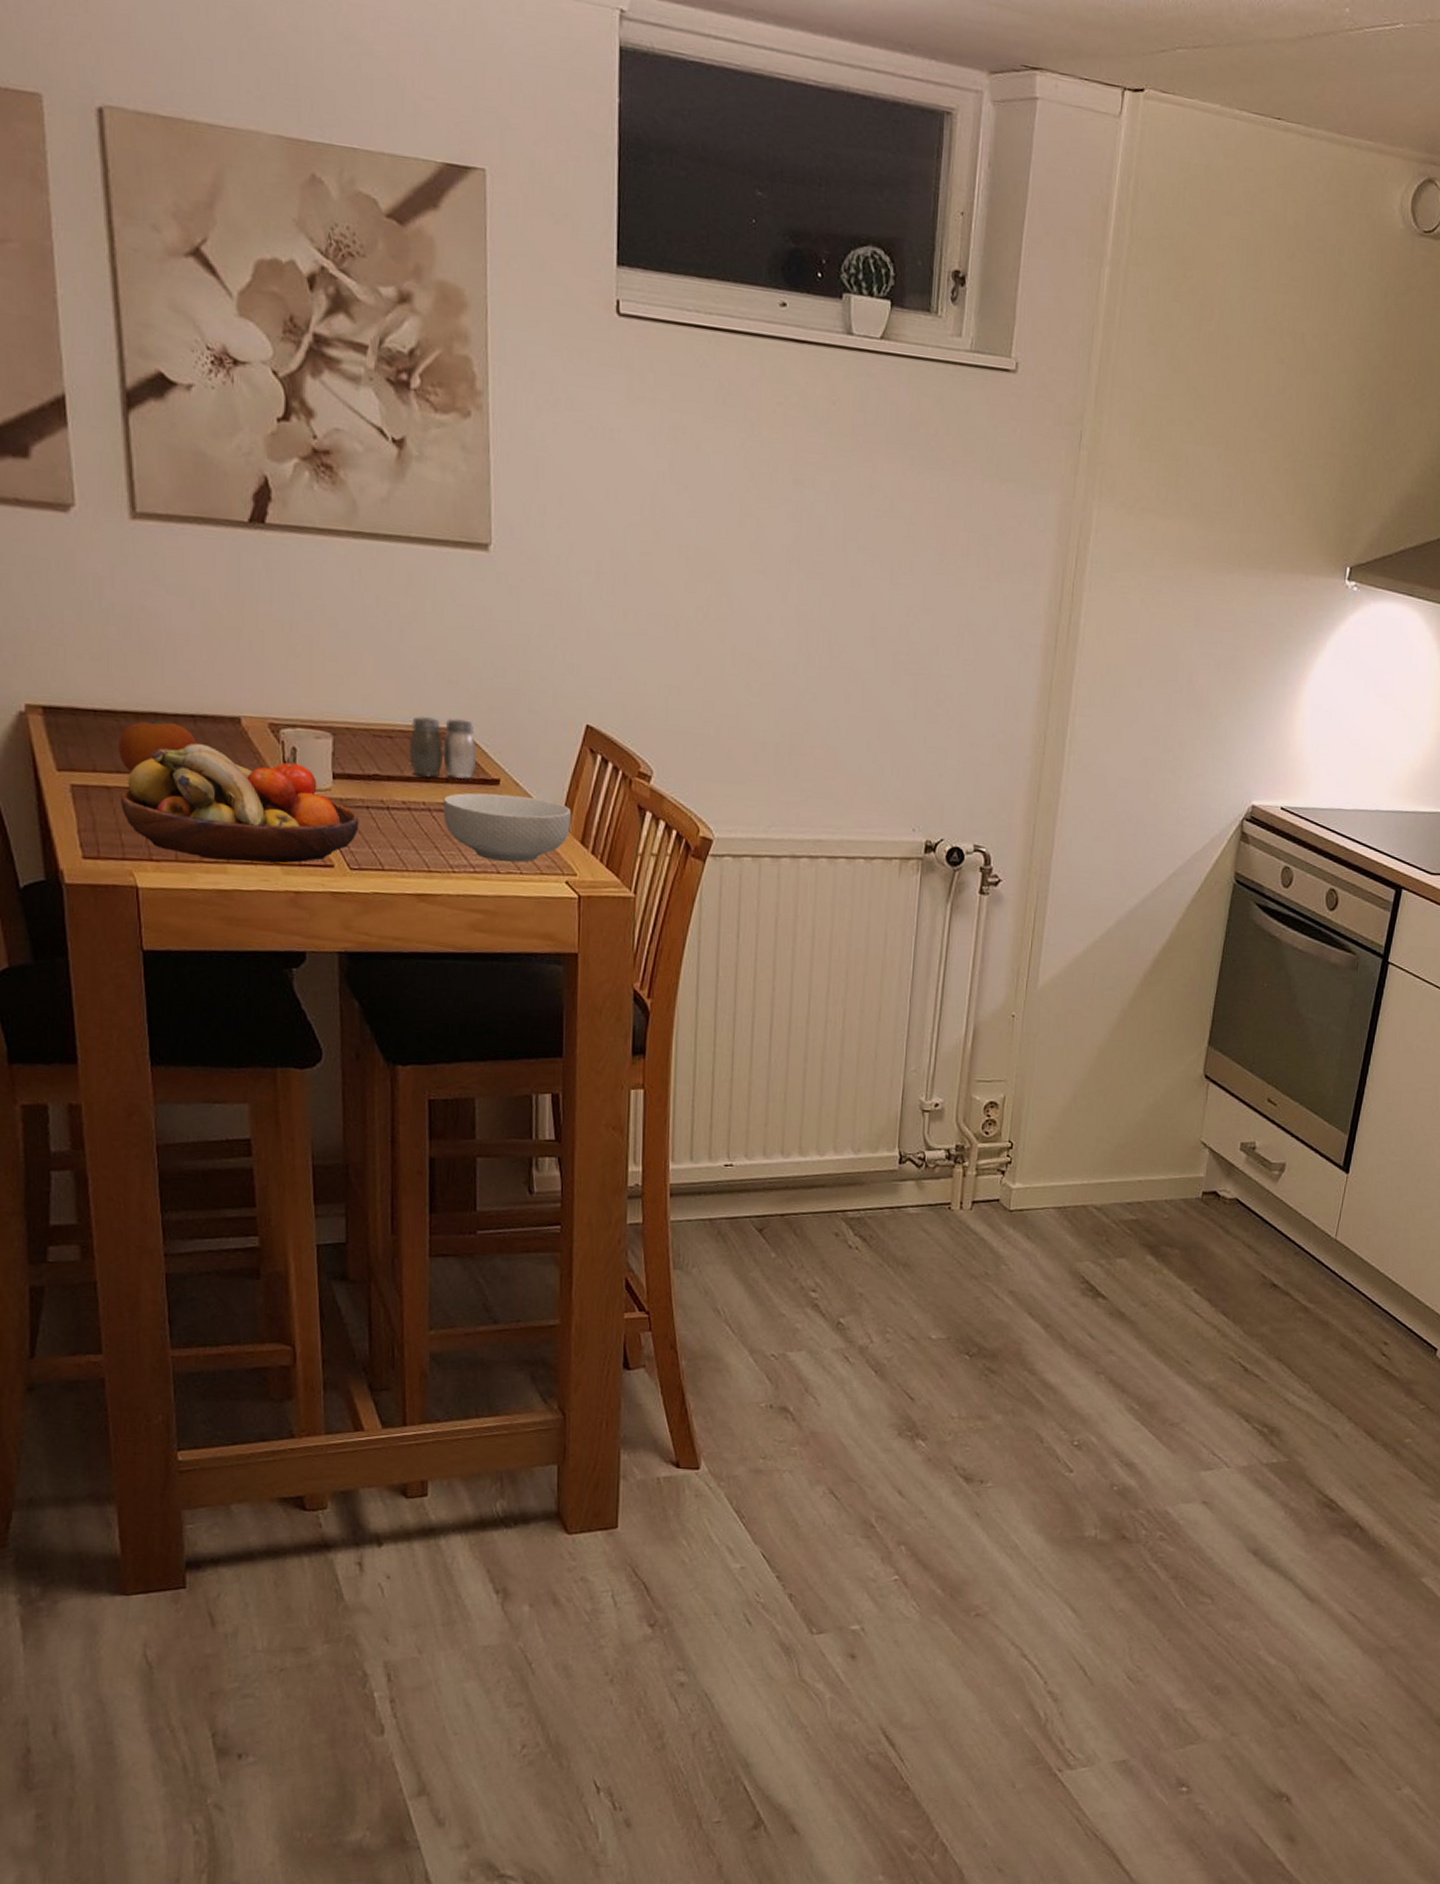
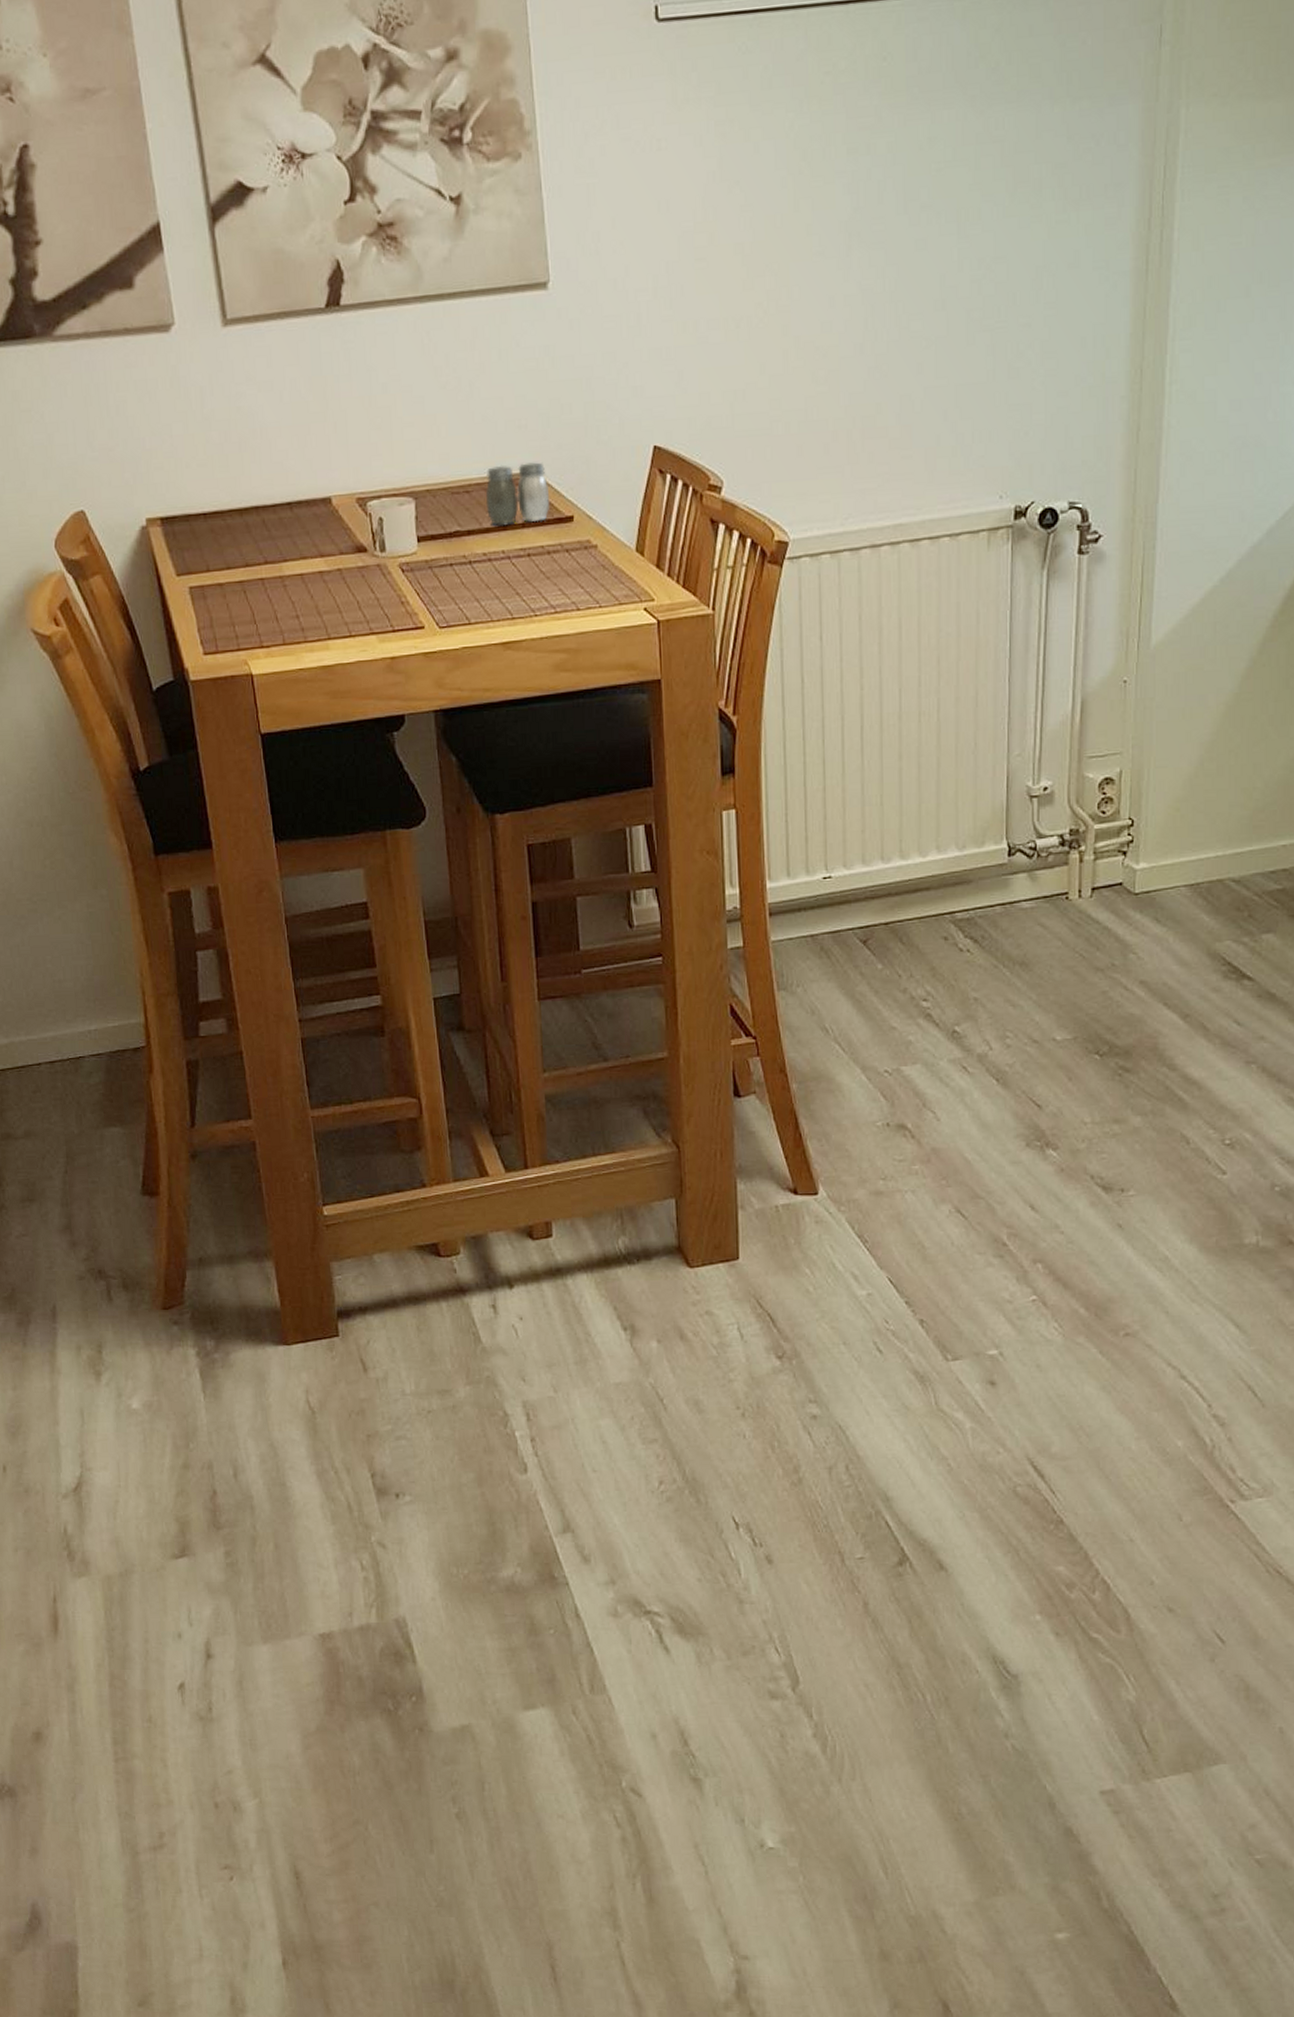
fruit: present [118,720,198,773] -> none [226,513,295,567]
fruit bowl: present [120,742,359,864] -> none [231,528,445,638]
cereal bowl: present [443,792,572,863] -> none [521,528,646,599]

